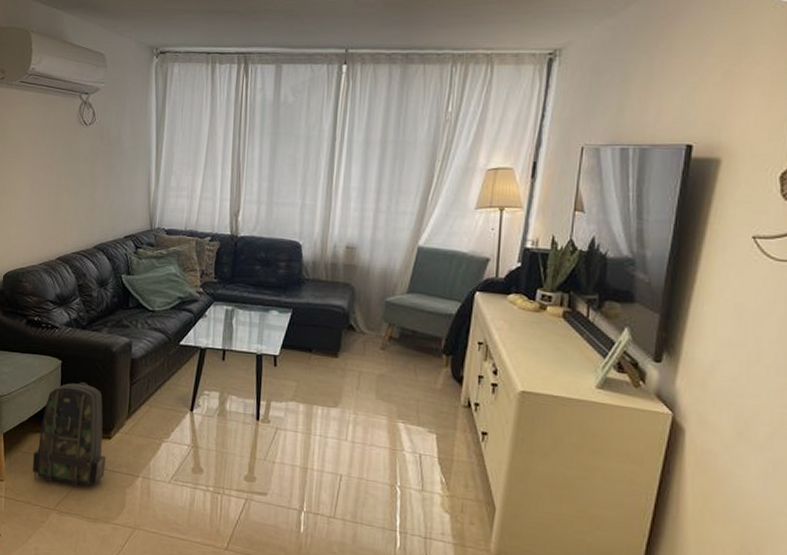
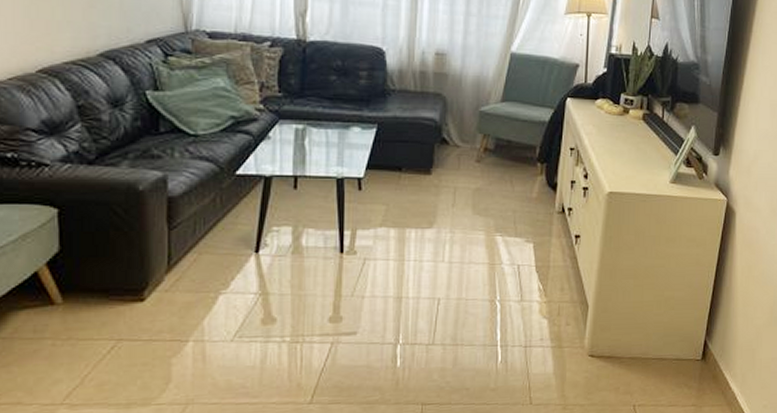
backpack: present [32,381,106,488] -> none [20,233,138,373]

